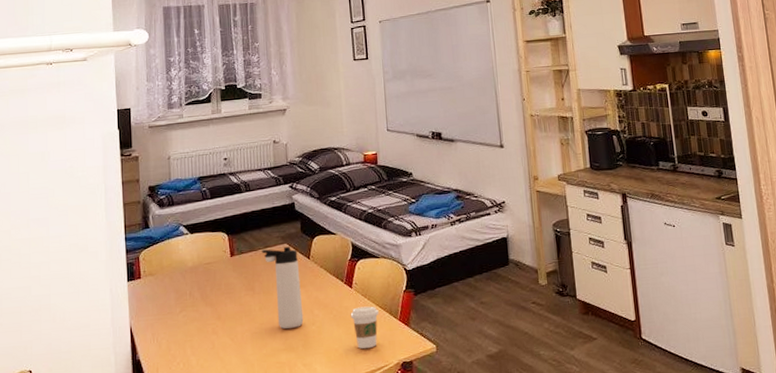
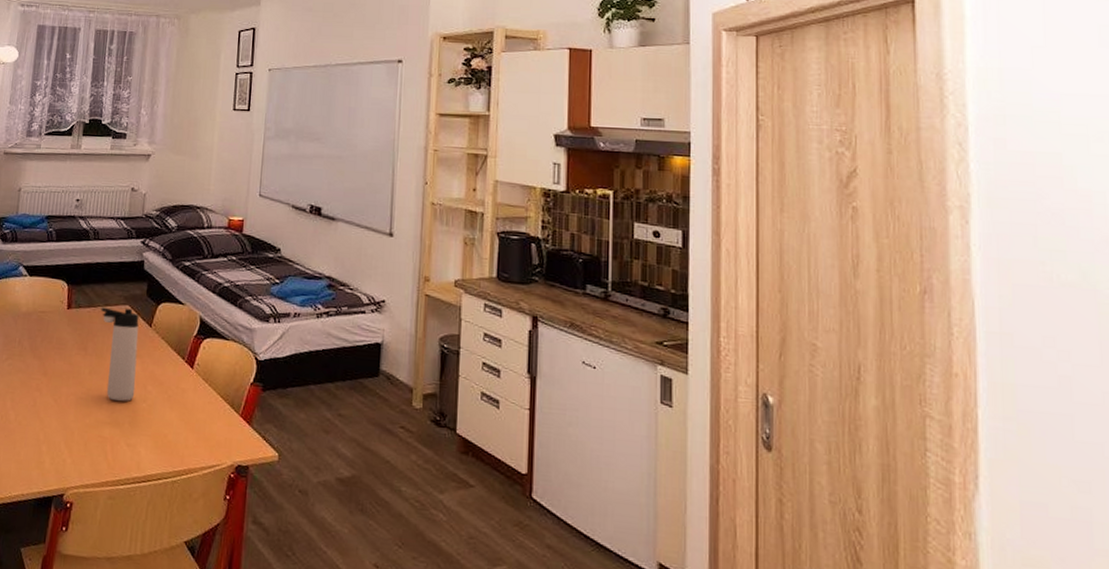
coffee cup: present [350,306,379,349] -> none [186,391,219,441]

